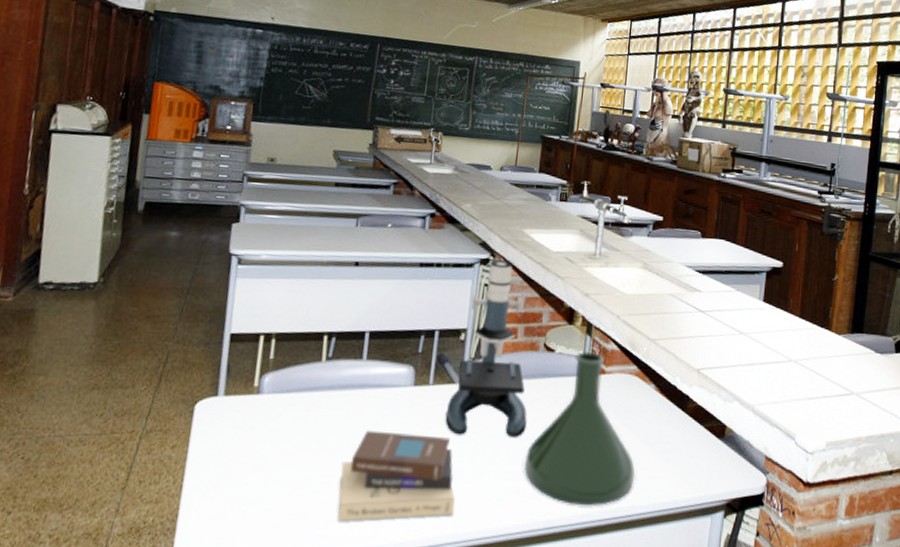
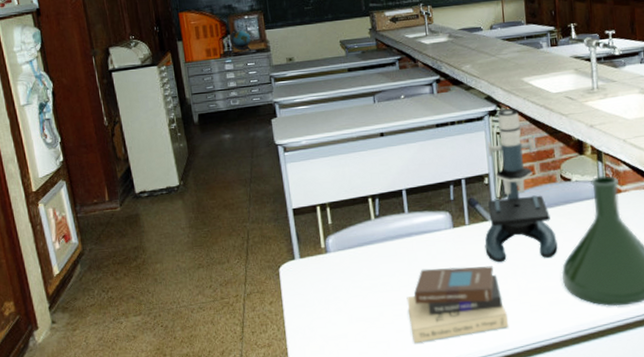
globe: none [206,113,236,146] -> present [230,29,257,56]

